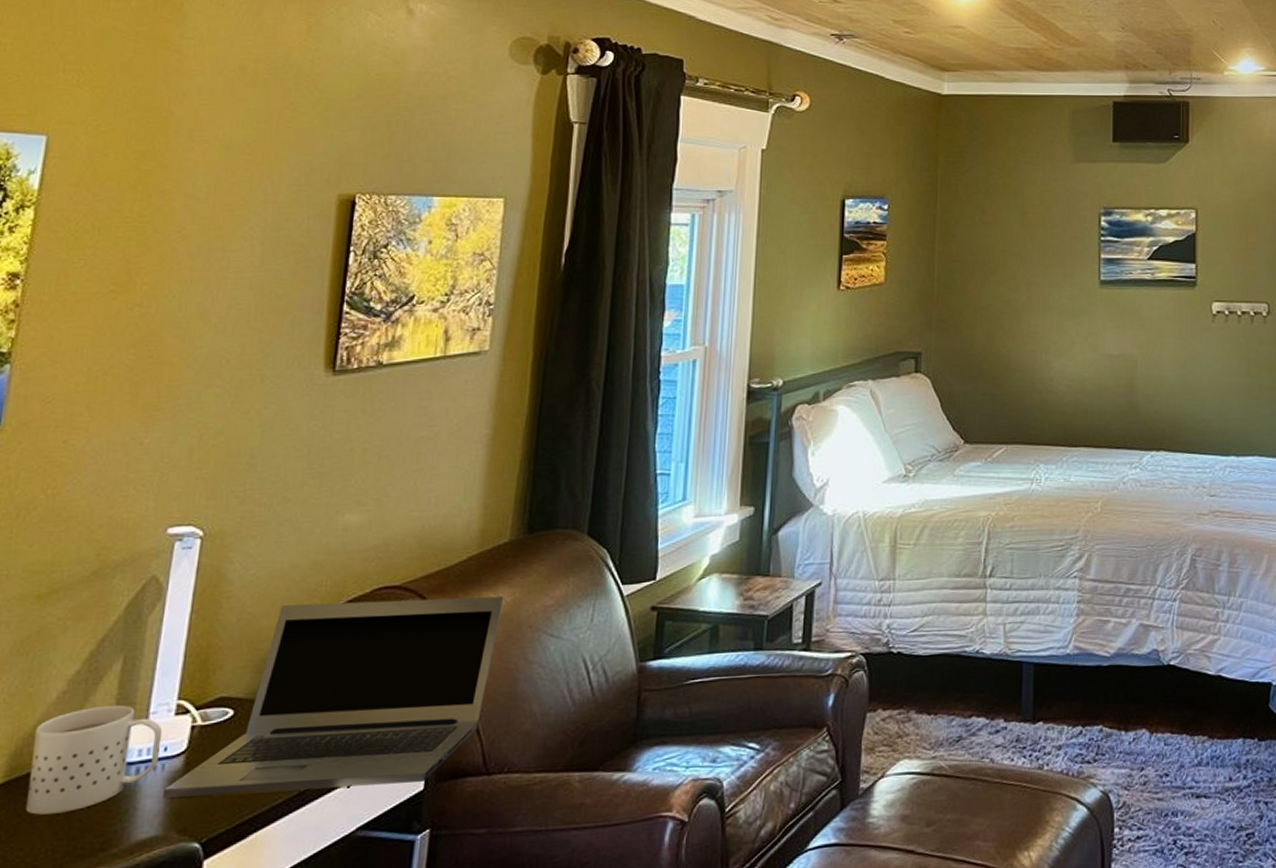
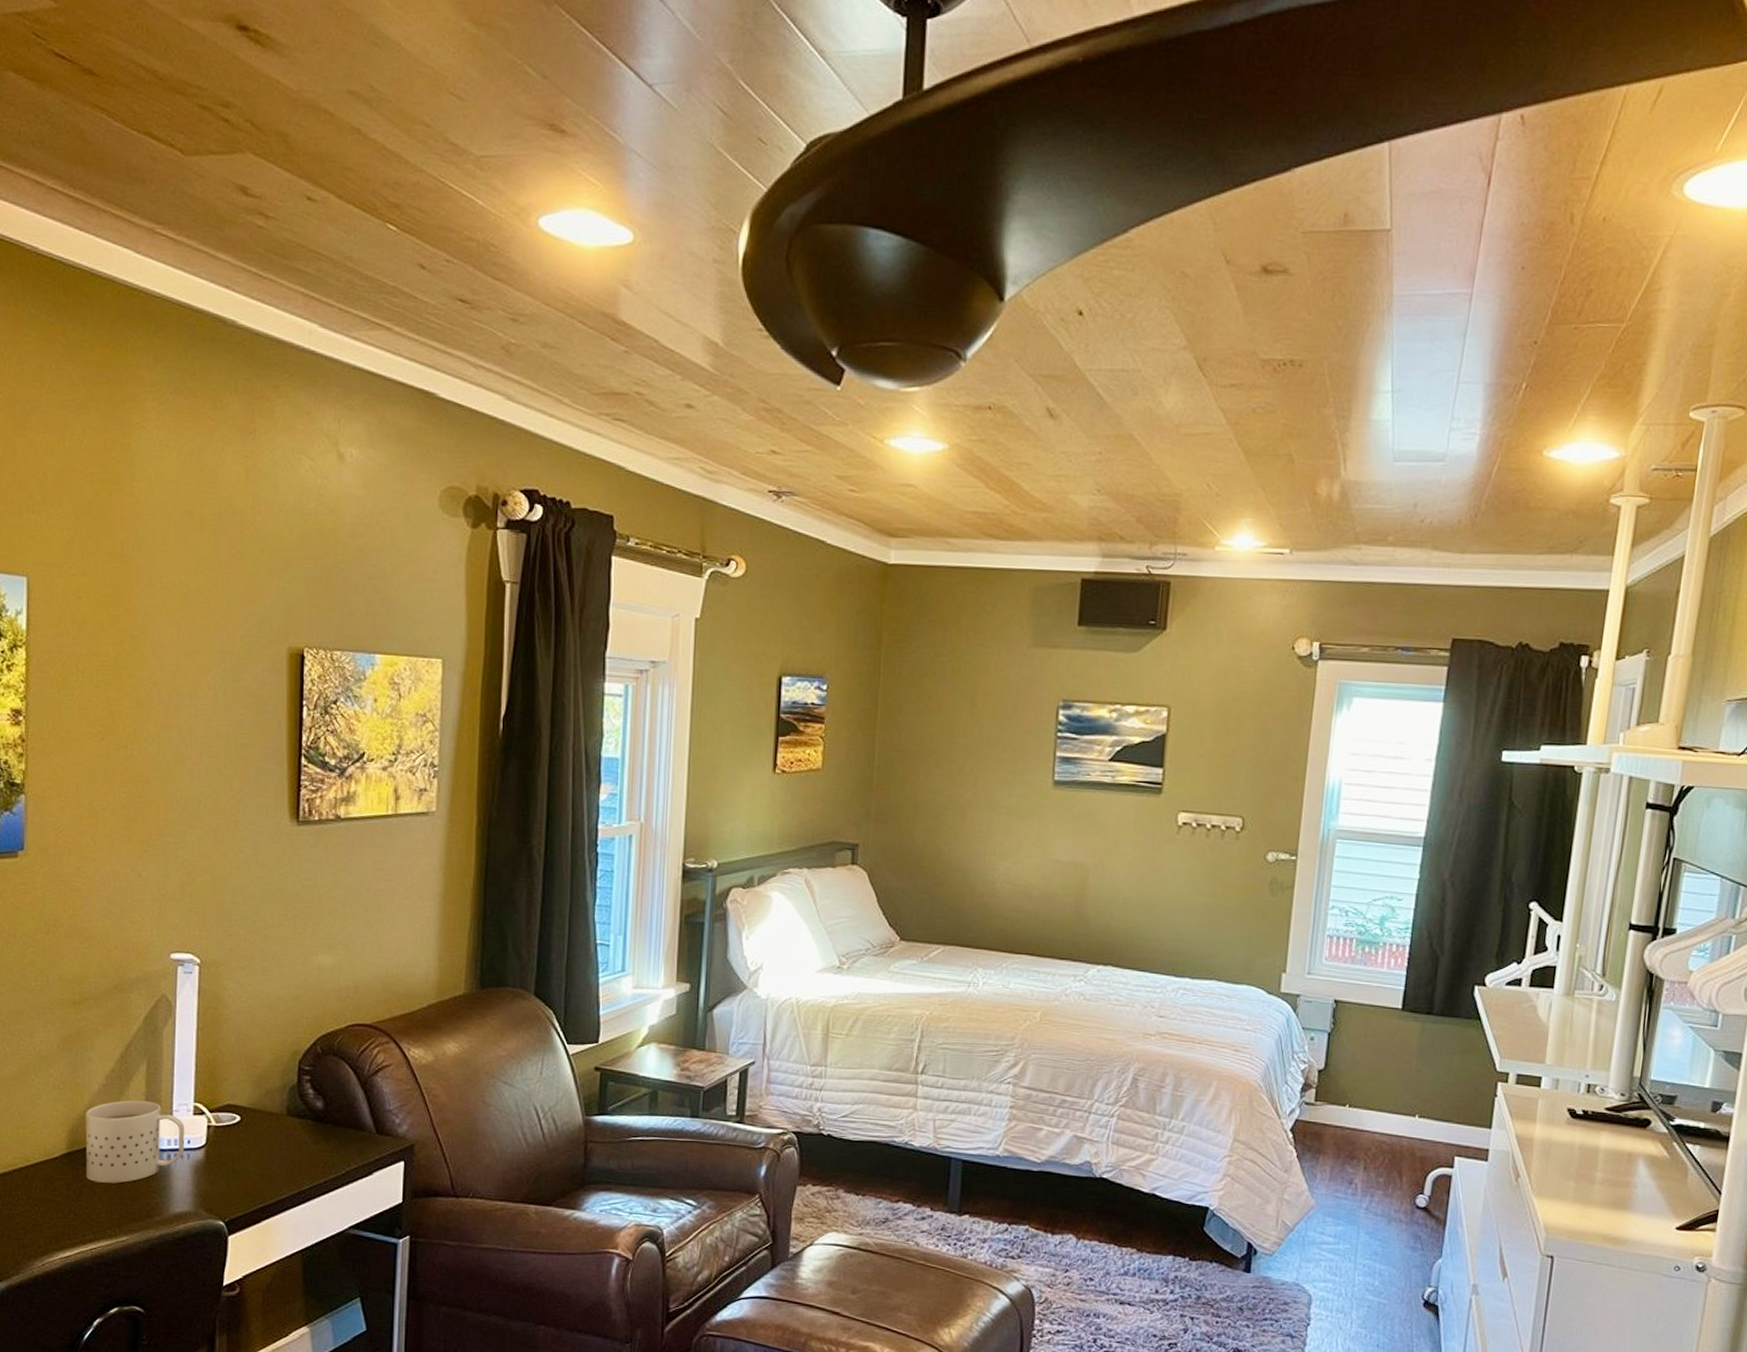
laptop: present [162,596,504,798] -> none [190,1031,462,1197]

